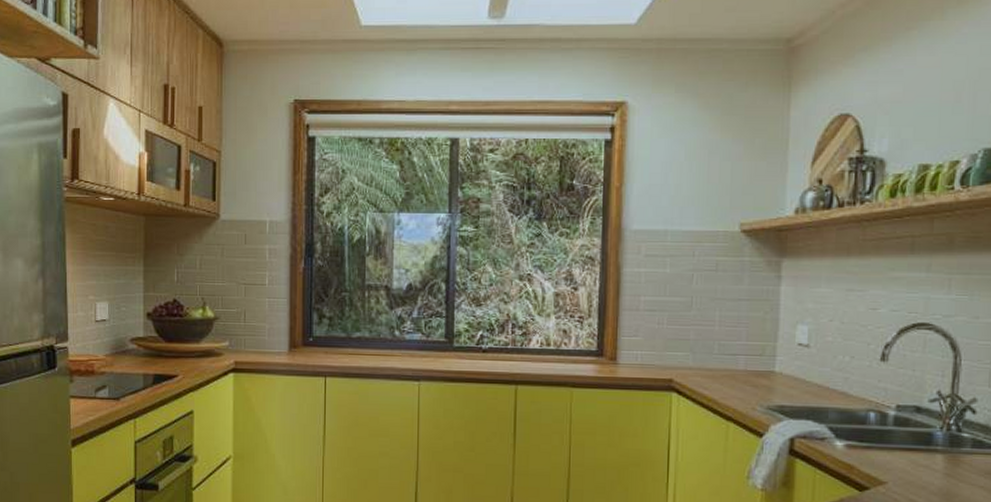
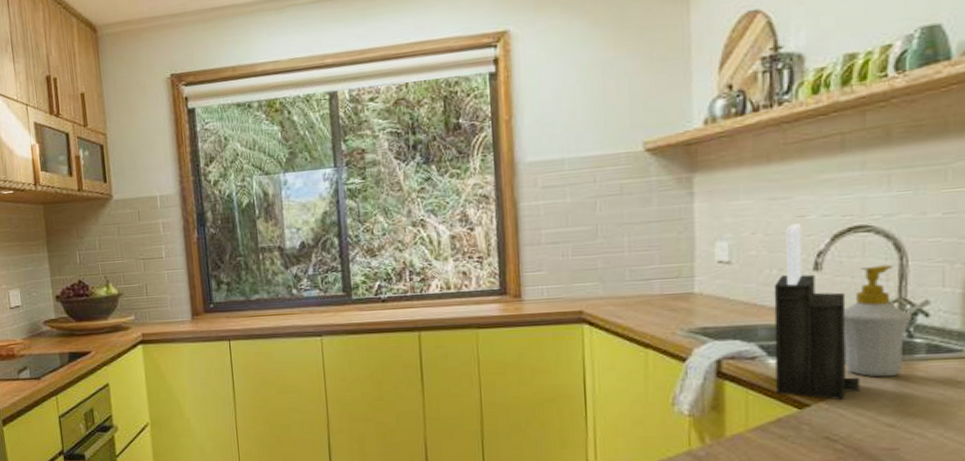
knife block: none [841,315,914,486] -> present [774,223,860,401]
soap bottle: none [902,361,962,467] -> present [843,264,913,378]

